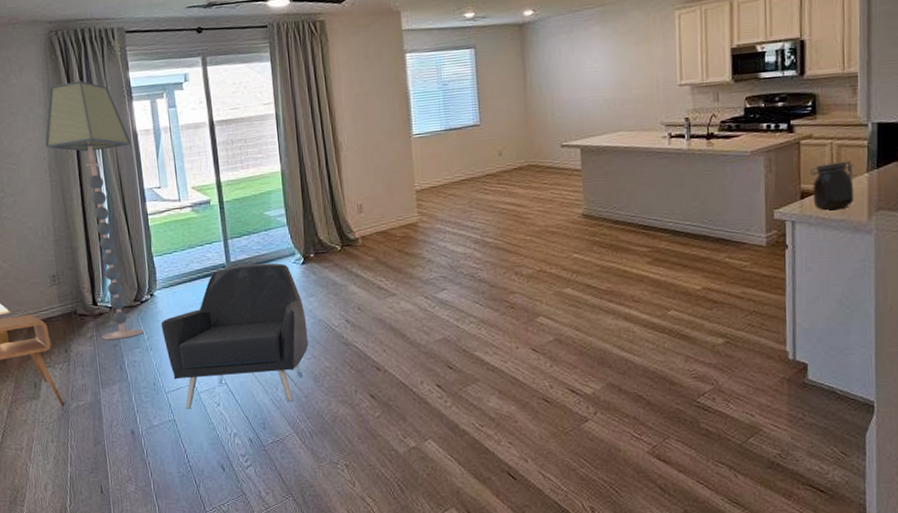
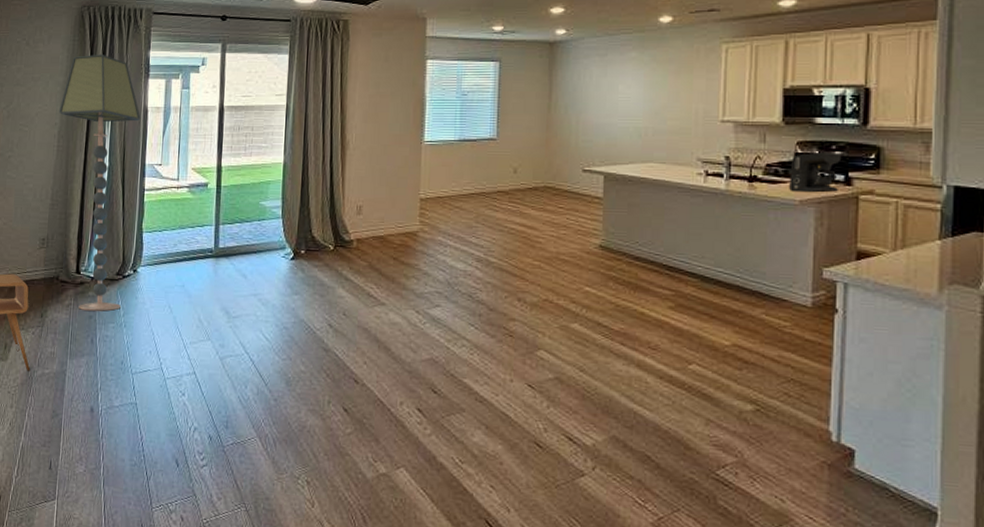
armchair: present [161,263,309,409] -> none [138,252,288,402]
coffee maker: none [741,103,784,145] -> present [789,151,842,193]
jar: present [811,160,854,211] -> none [870,223,923,278]

